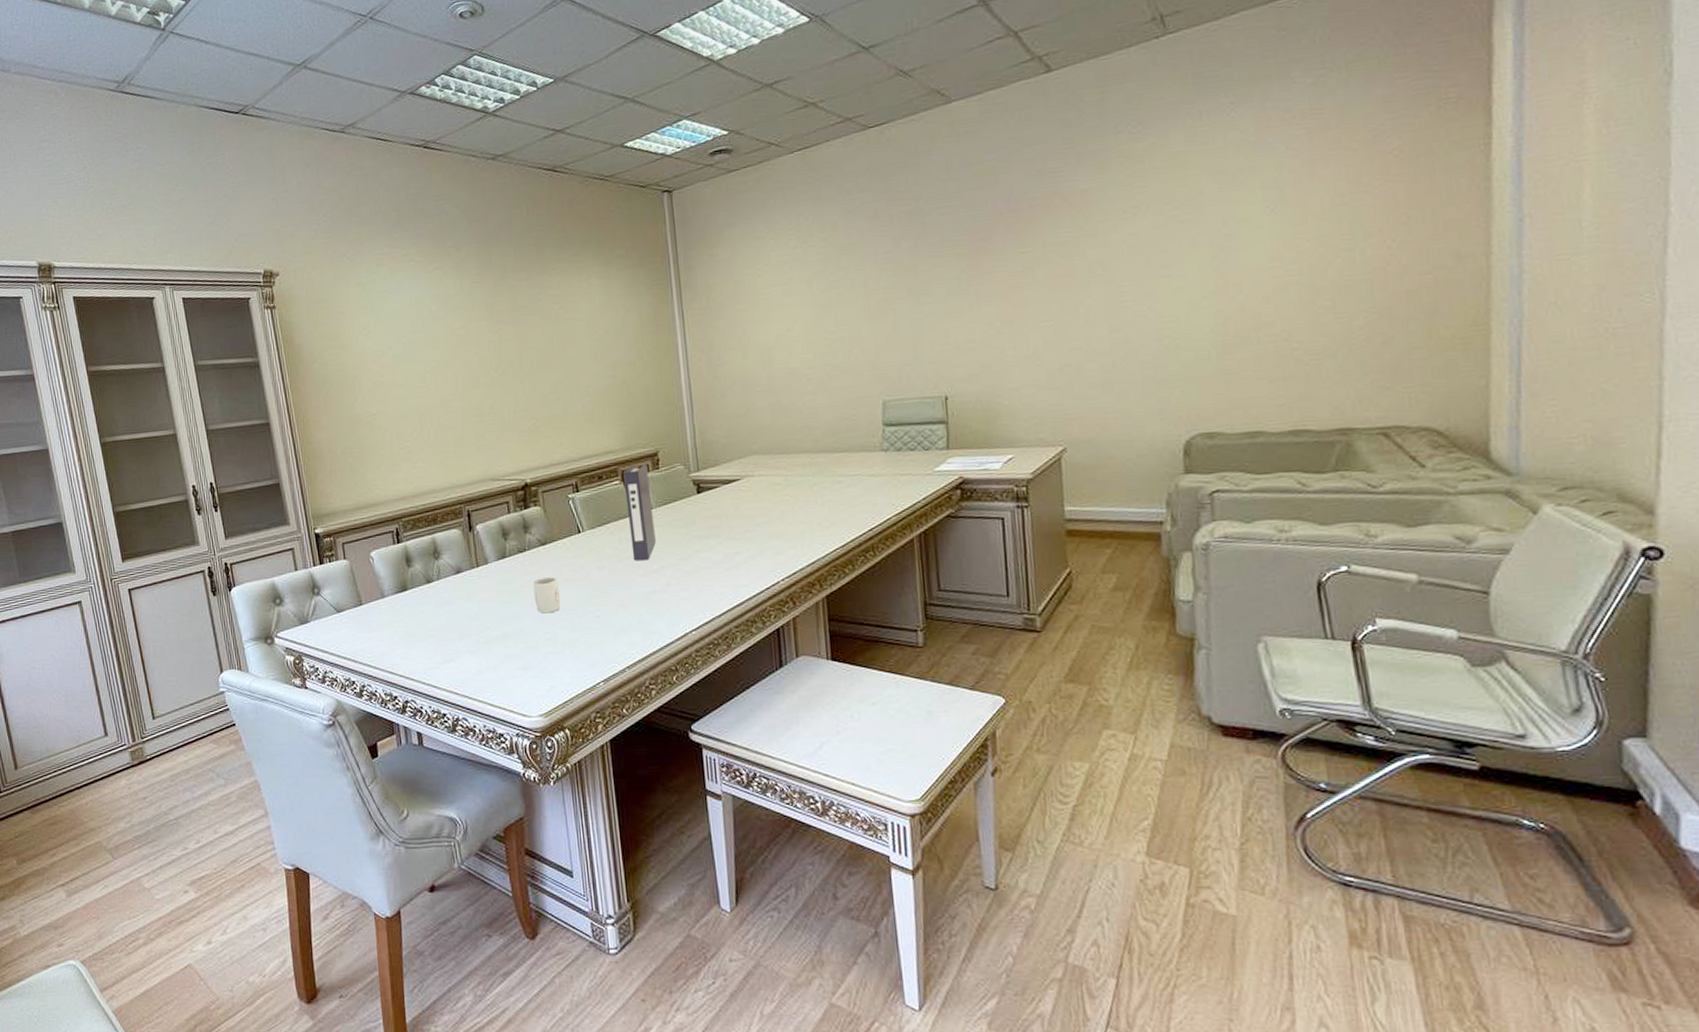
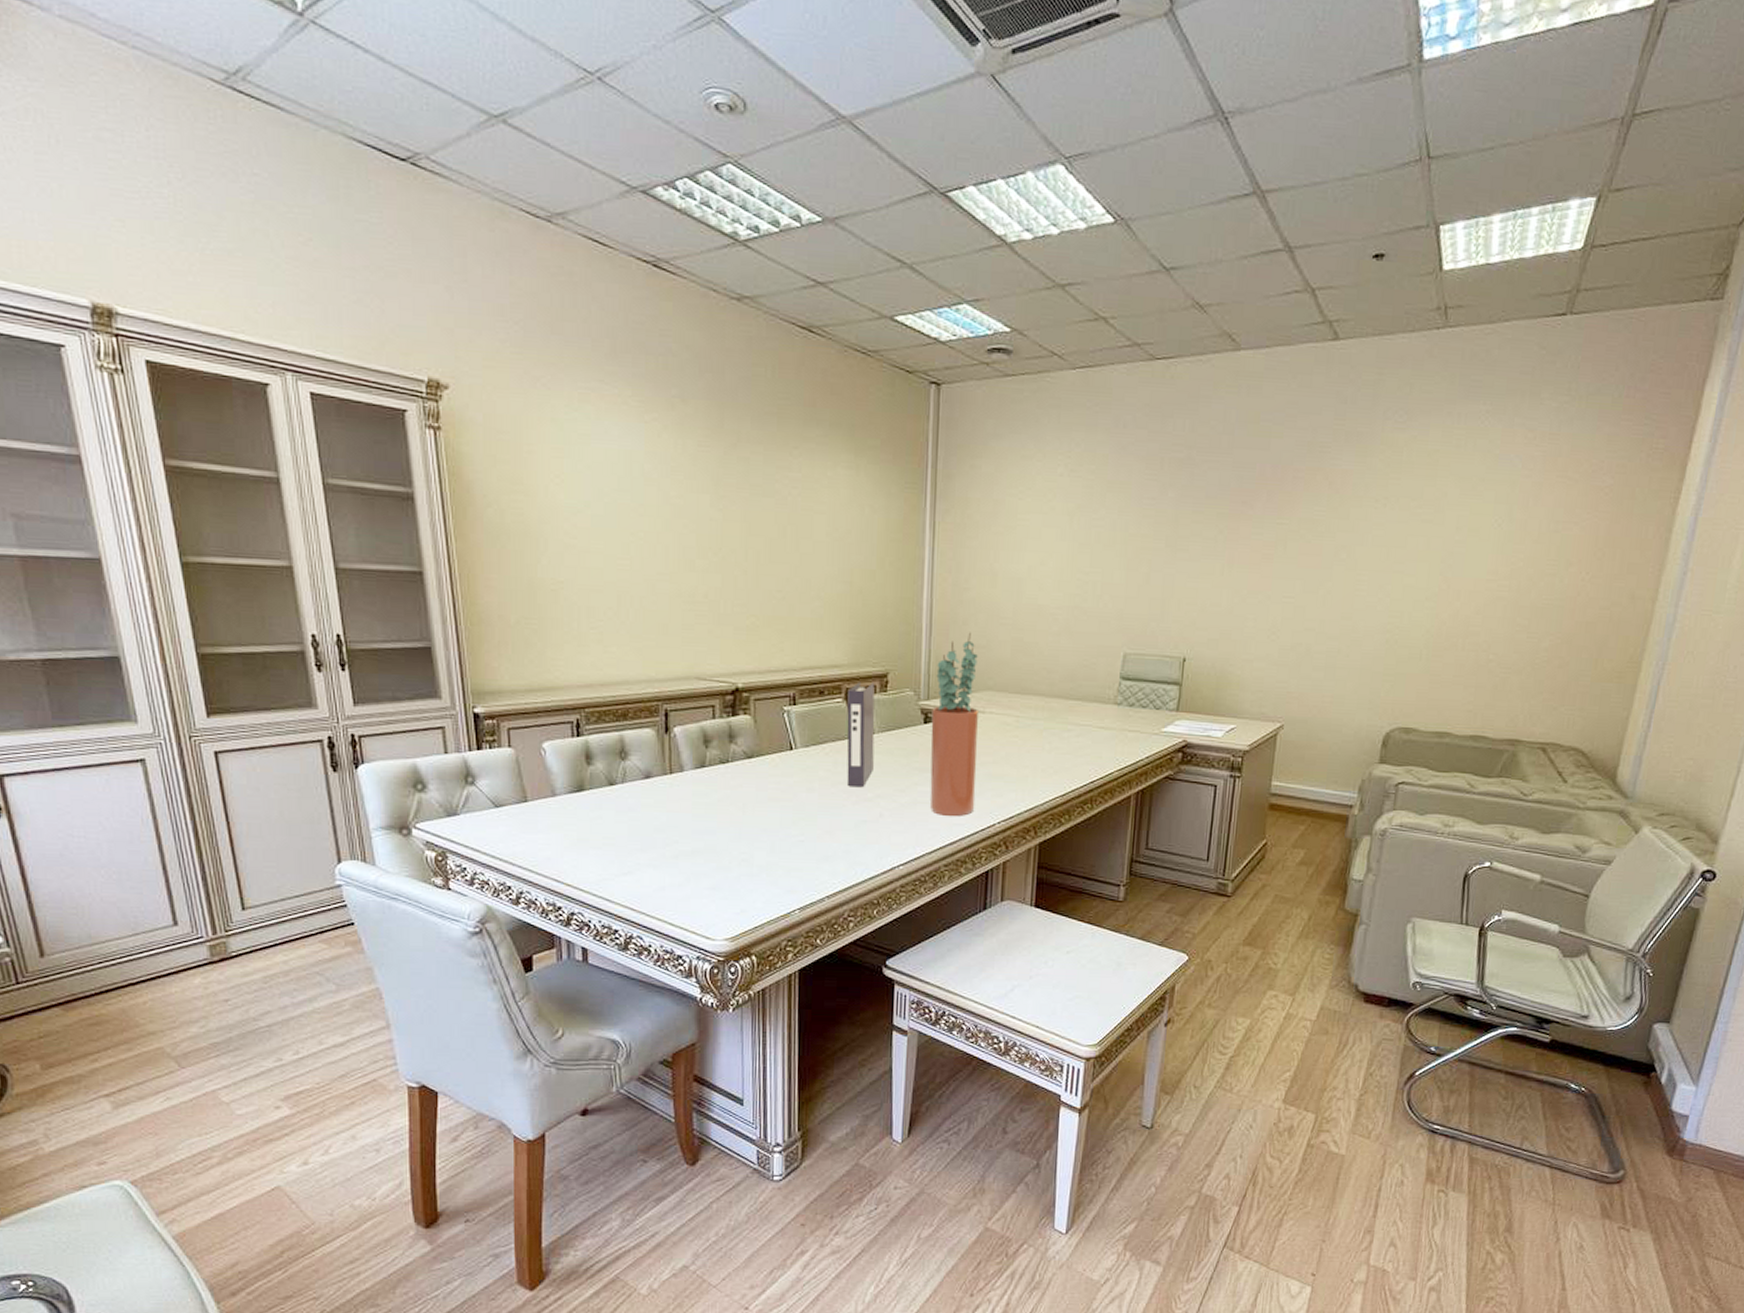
mug: present [533,576,560,614] -> none [733,792,761,833]
vase: none [702,403,757,579] -> present [929,632,978,816]

